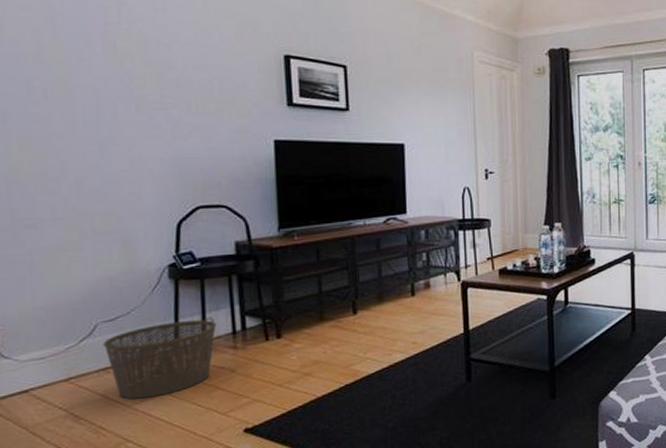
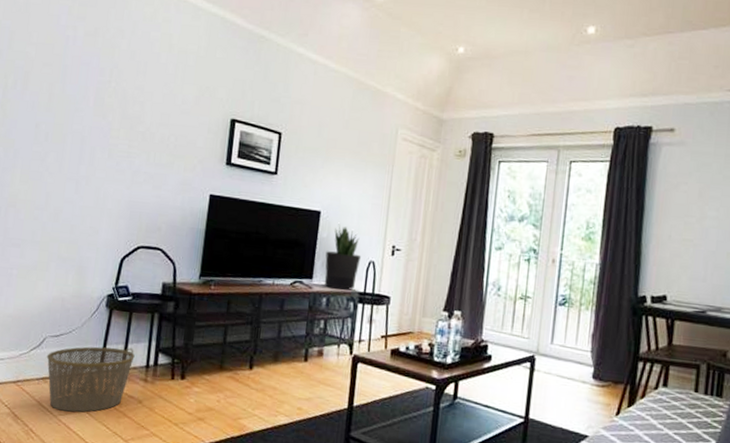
planter: none [417,154,455,220] -> present [324,224,362,290]

